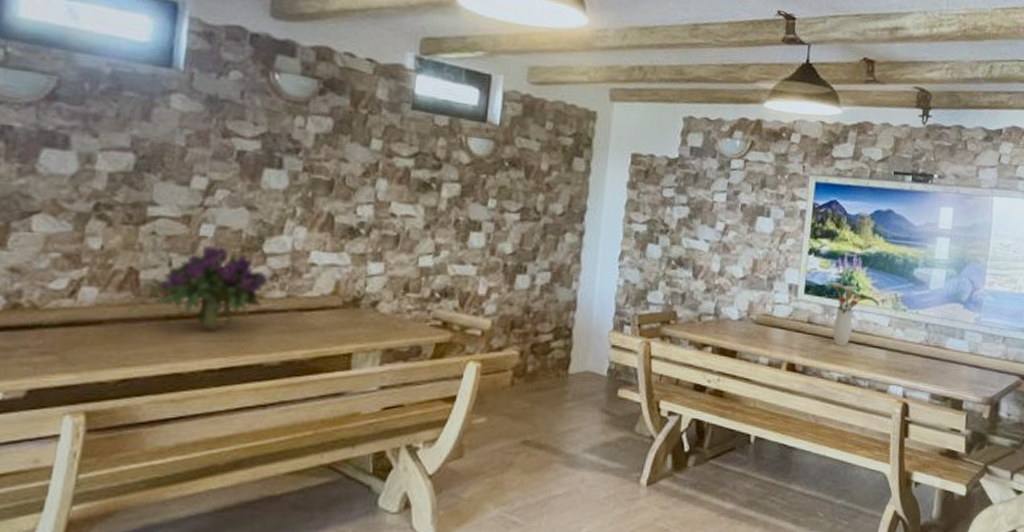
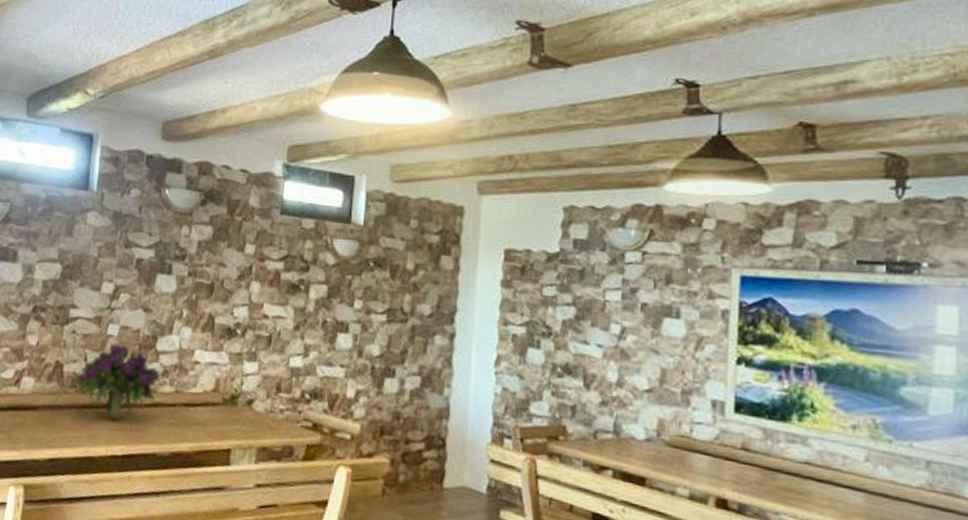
flower arrangement: present [826,282,879,346] -> none [765,399,848,483]

